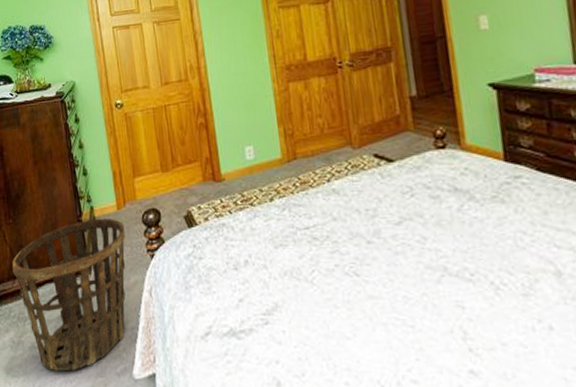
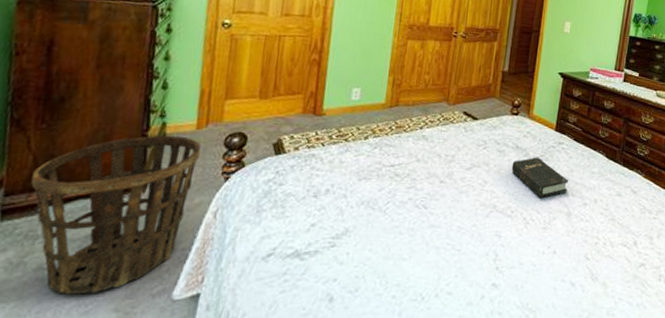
hardback book: none [454,199,546,255] -> present [511,157,569,199]

